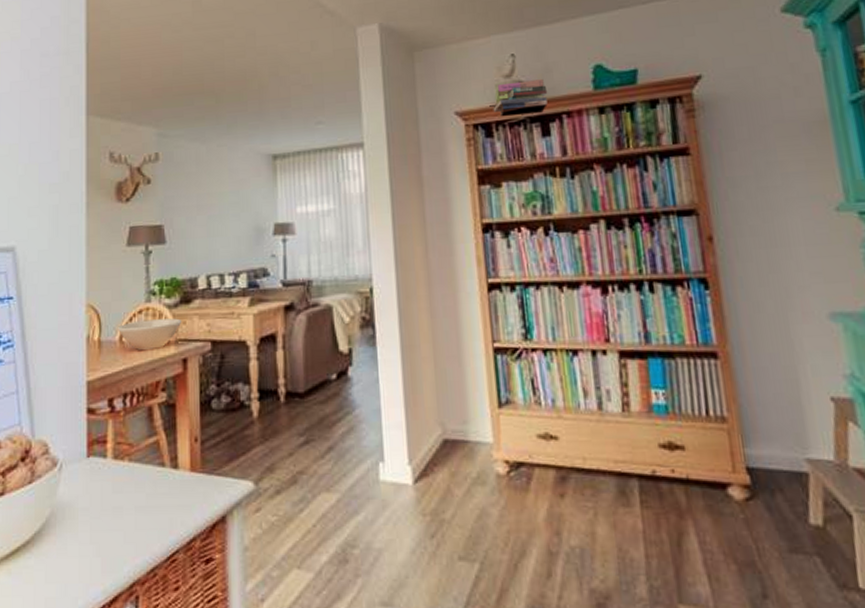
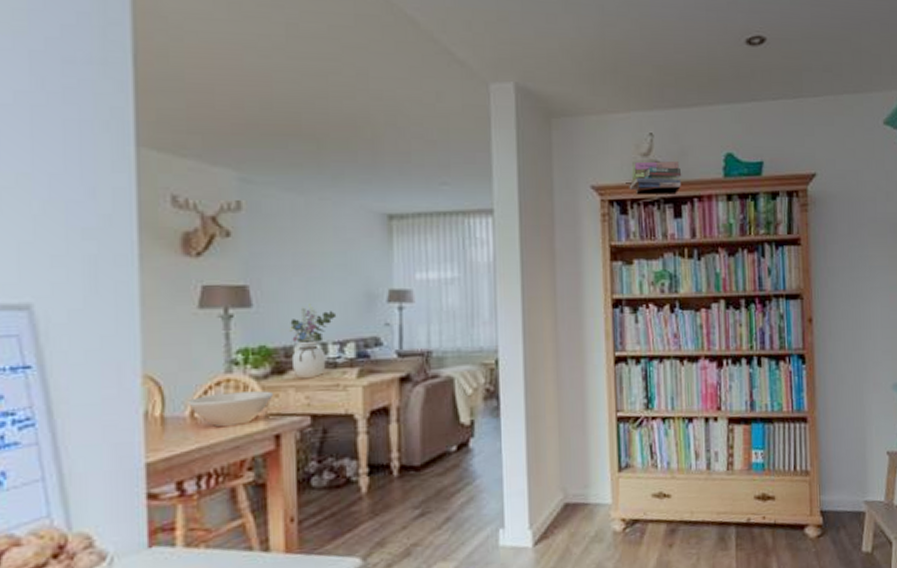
bouquet: none [194,238,232,308] -> present [288,302,337,379]

